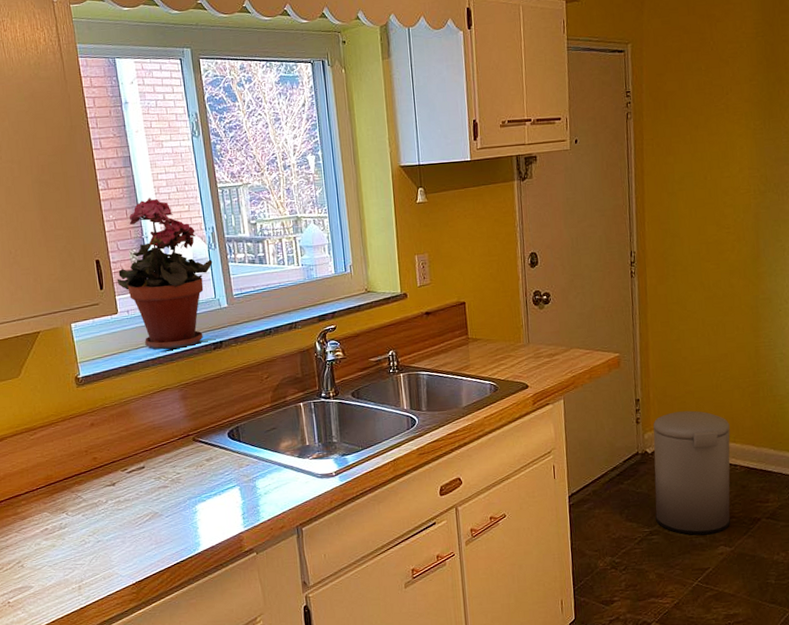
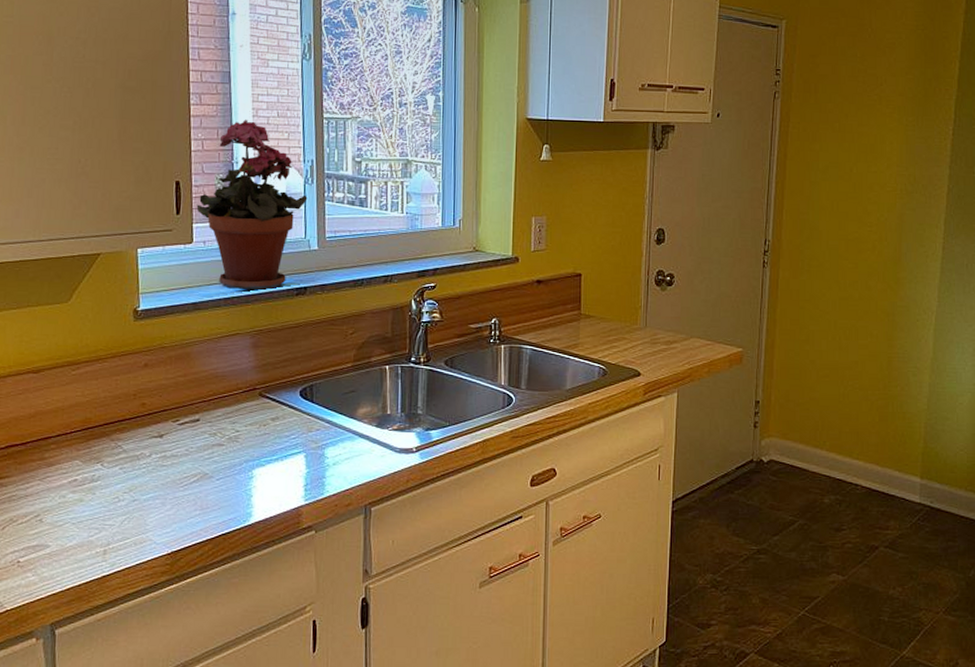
pedal bin: present [653,410,730,536] -> none [765,419,854,560]

